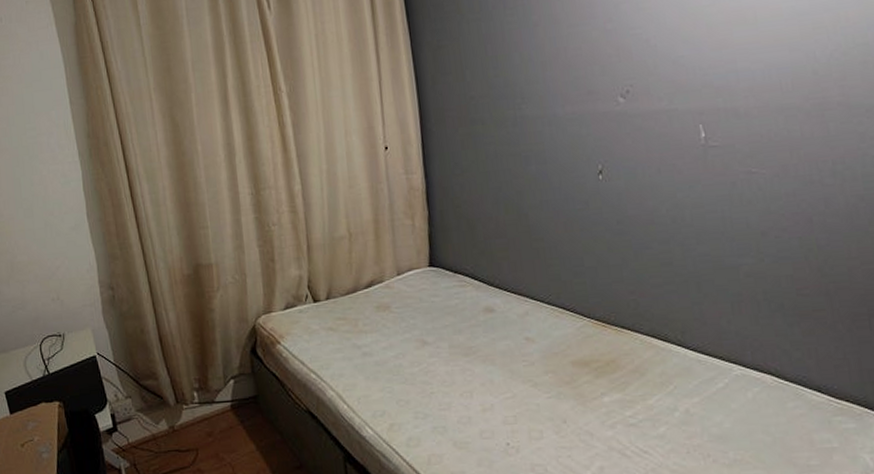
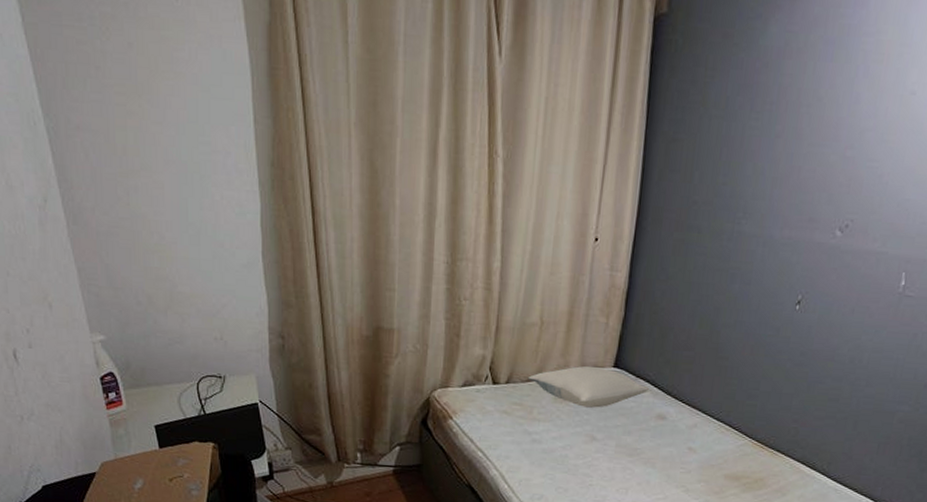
pillow: none [346,268,469,312] -> present [527,365,649,408]

